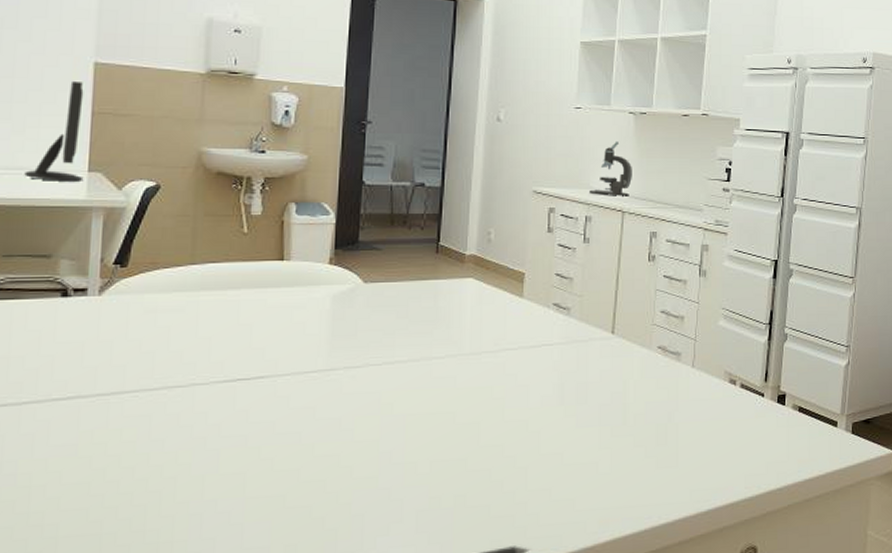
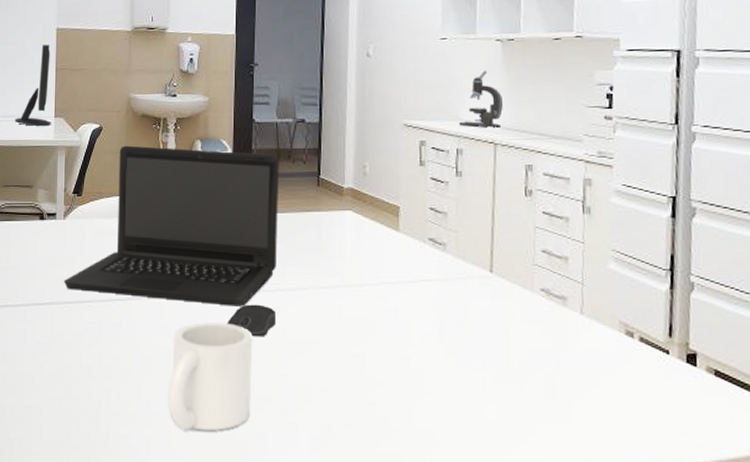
laptop: none [96,207,393,385] -> present [63,145,279,307]
mug: none [242,403,353,525] -> present [168,322,253,431]
computer mouse: none [321,380,383,415] -> present [226,304,277,337]

